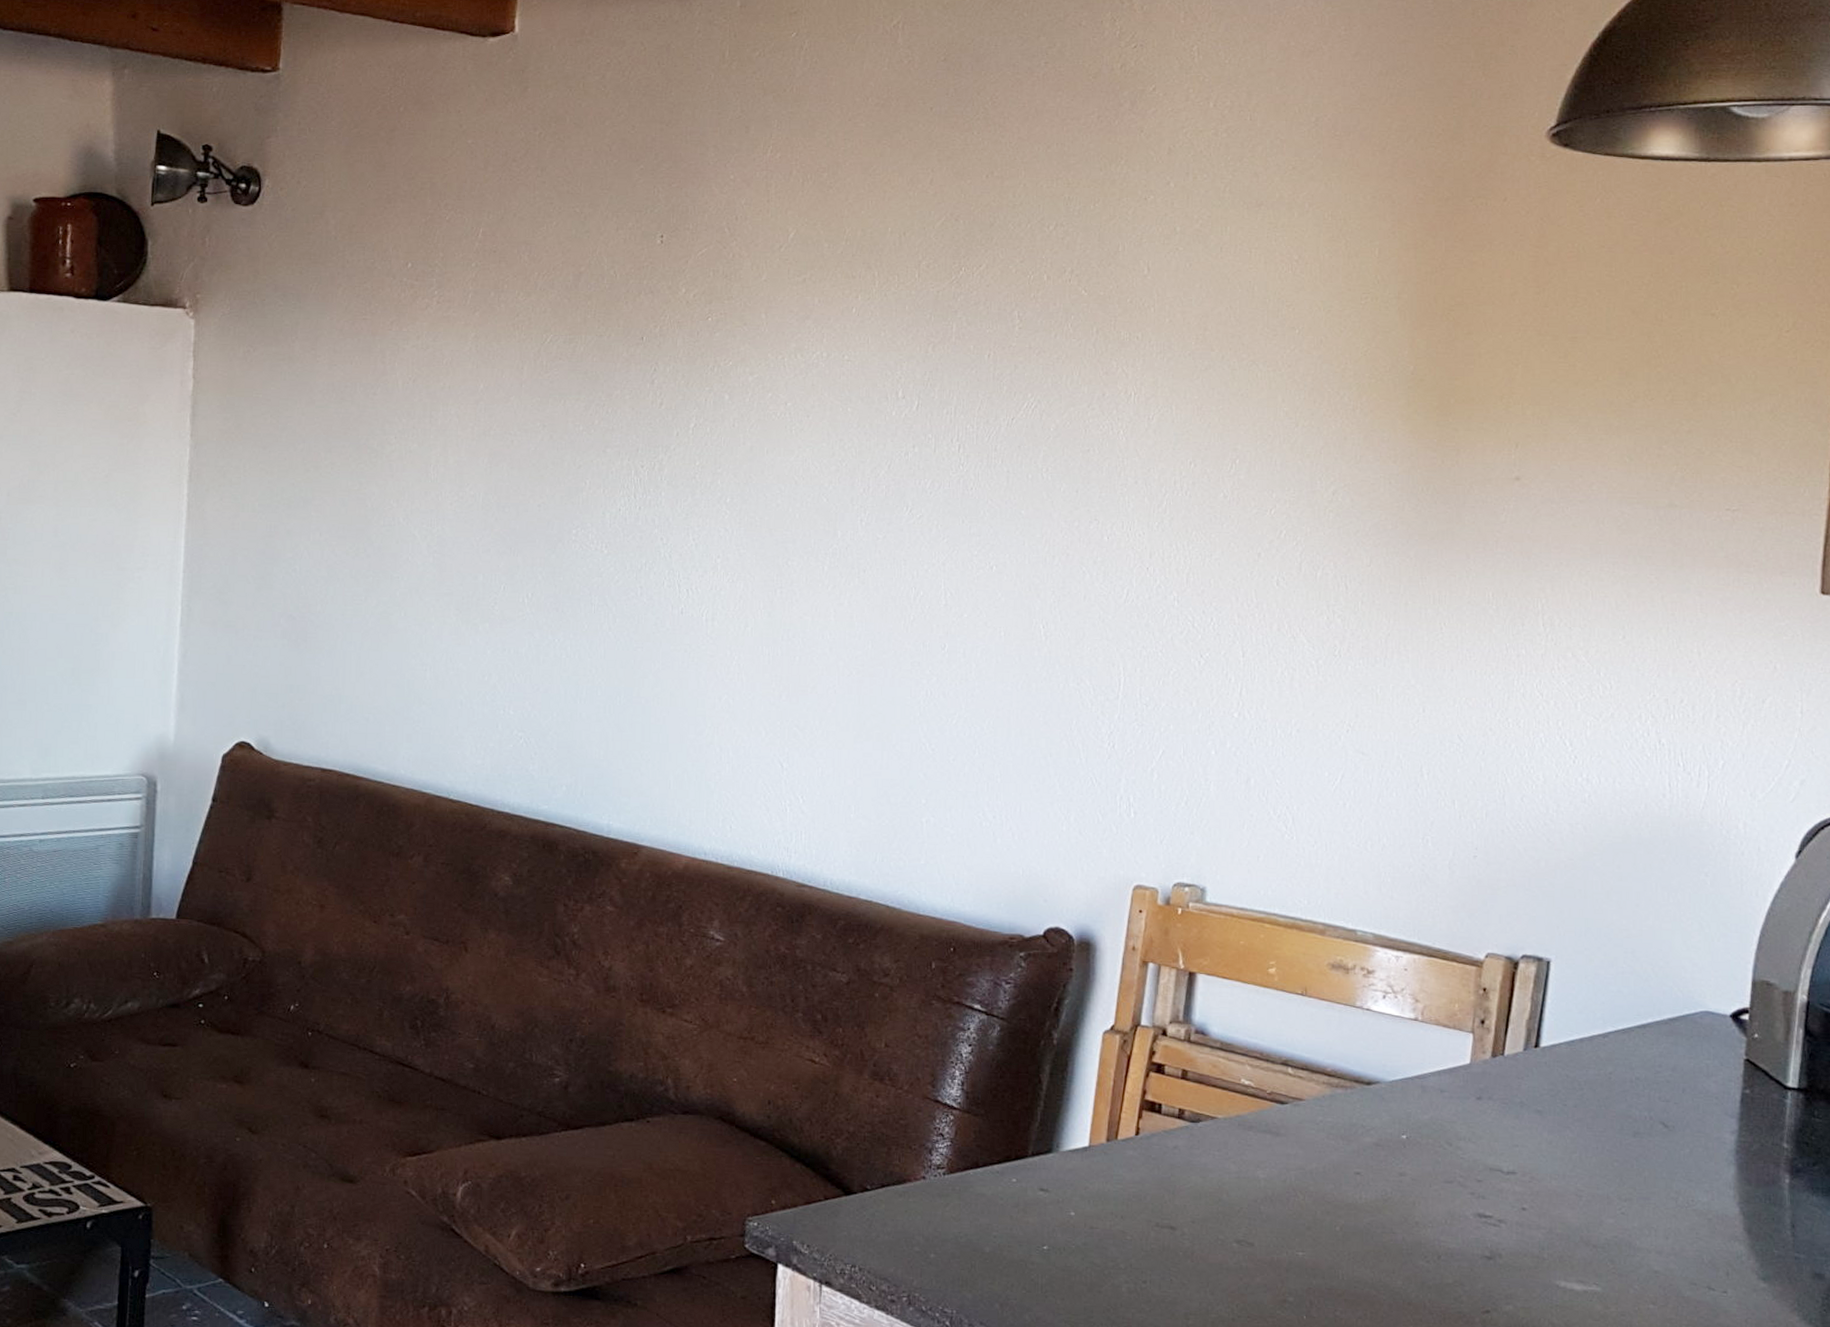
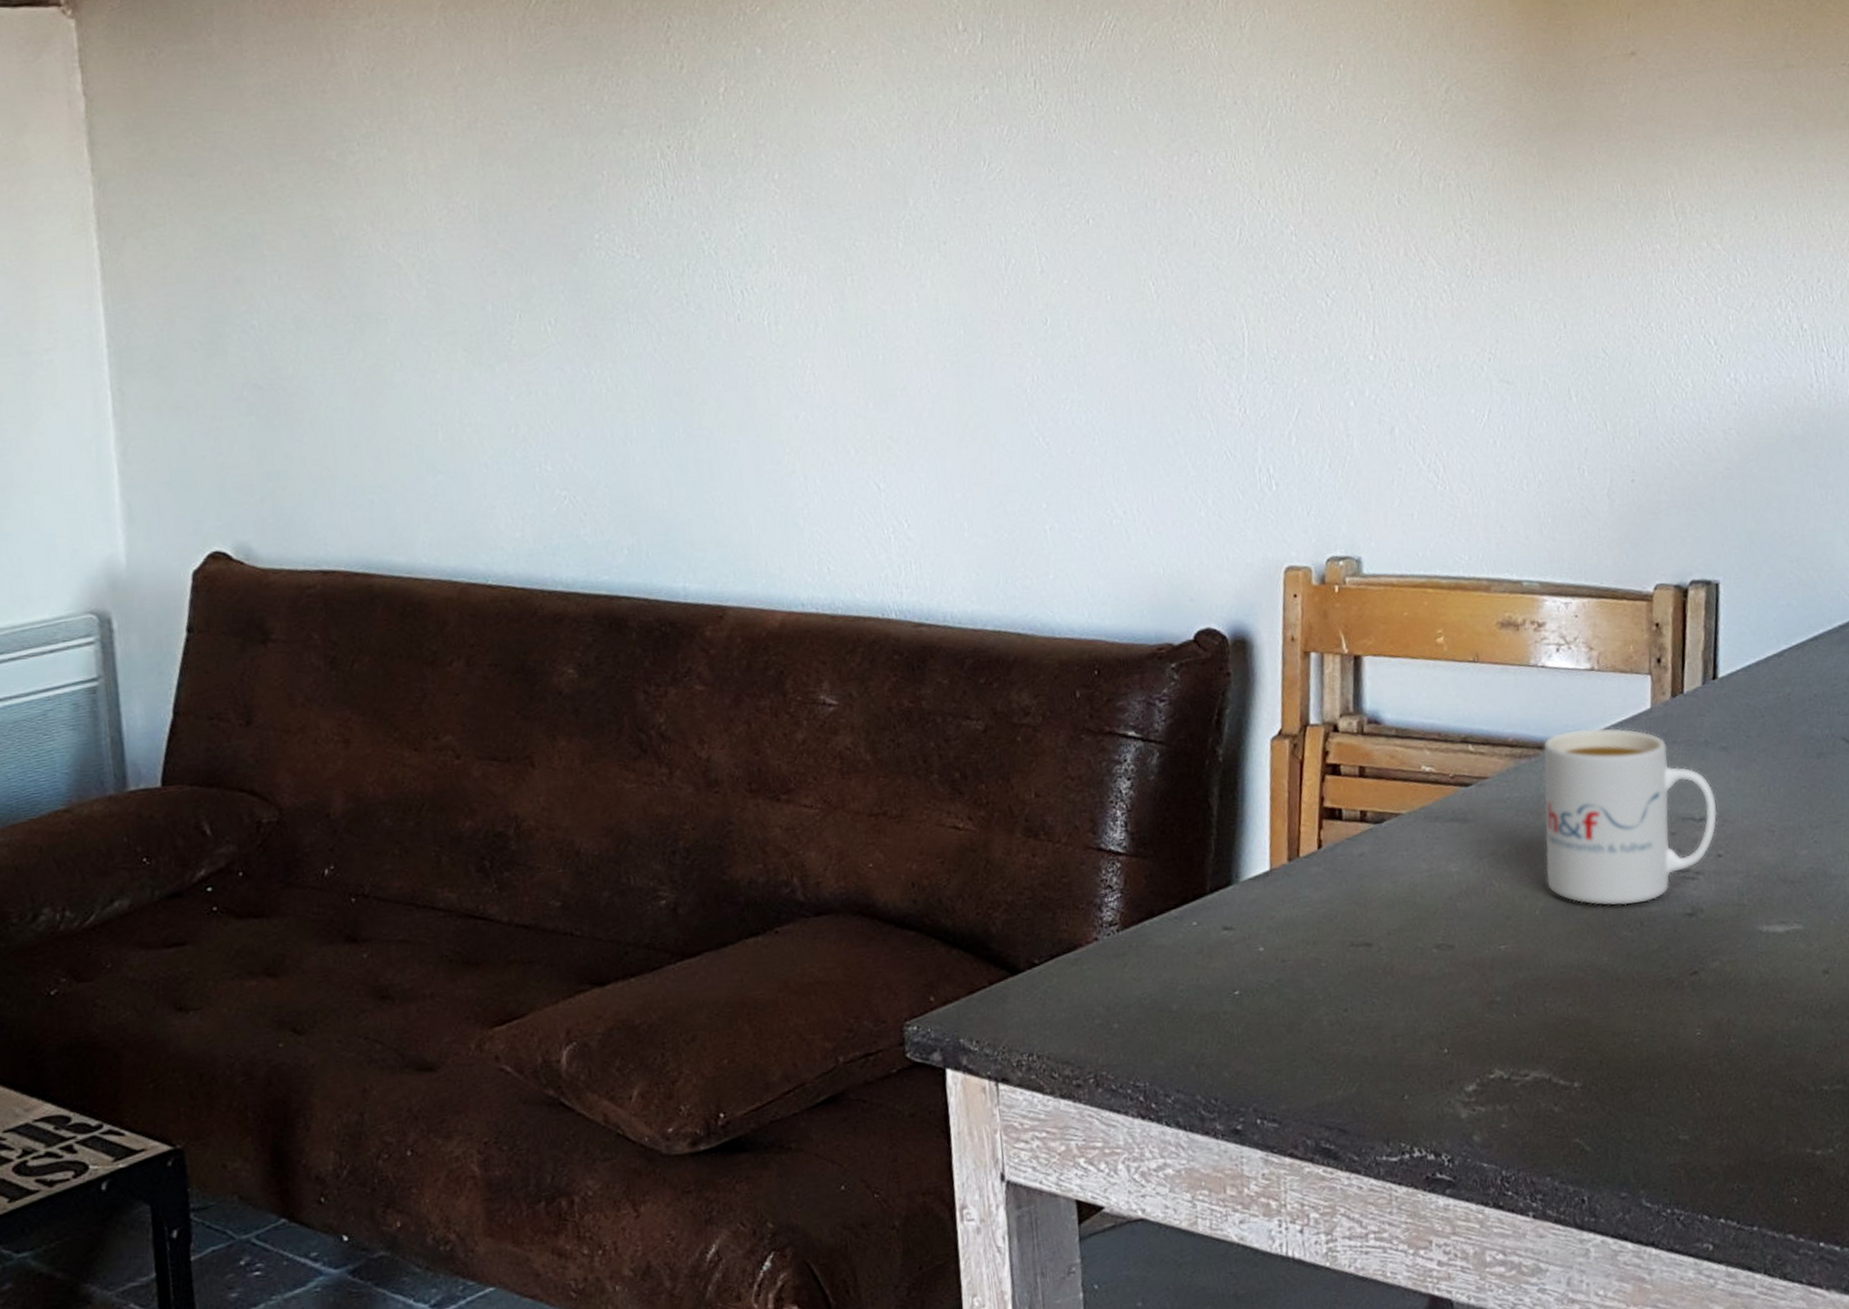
mug: none [1350,1070,1526,1239] -> present [1543,728,1718,906]

